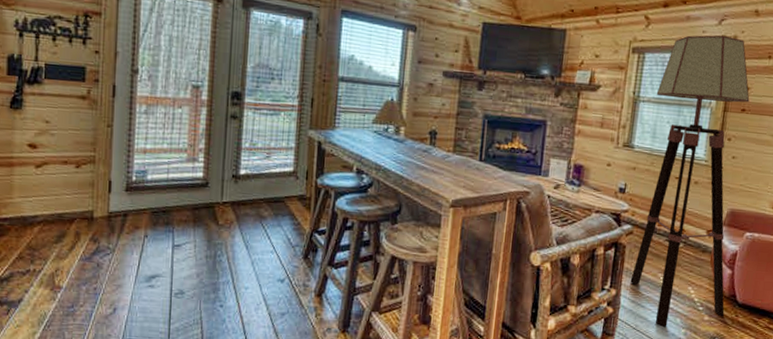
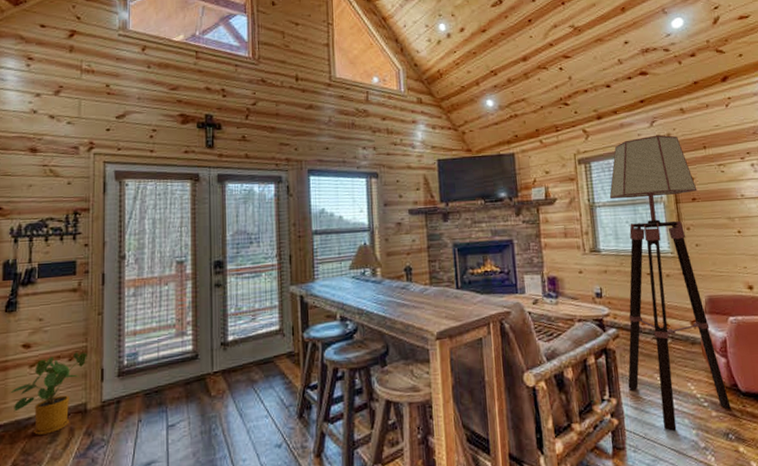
house plant: none [16,160,95,234] -> present [10,352,88,435]

